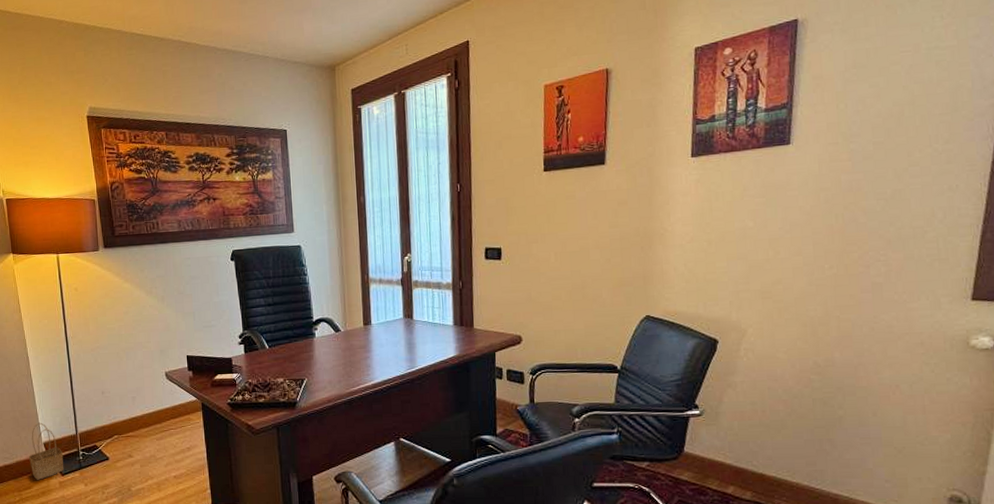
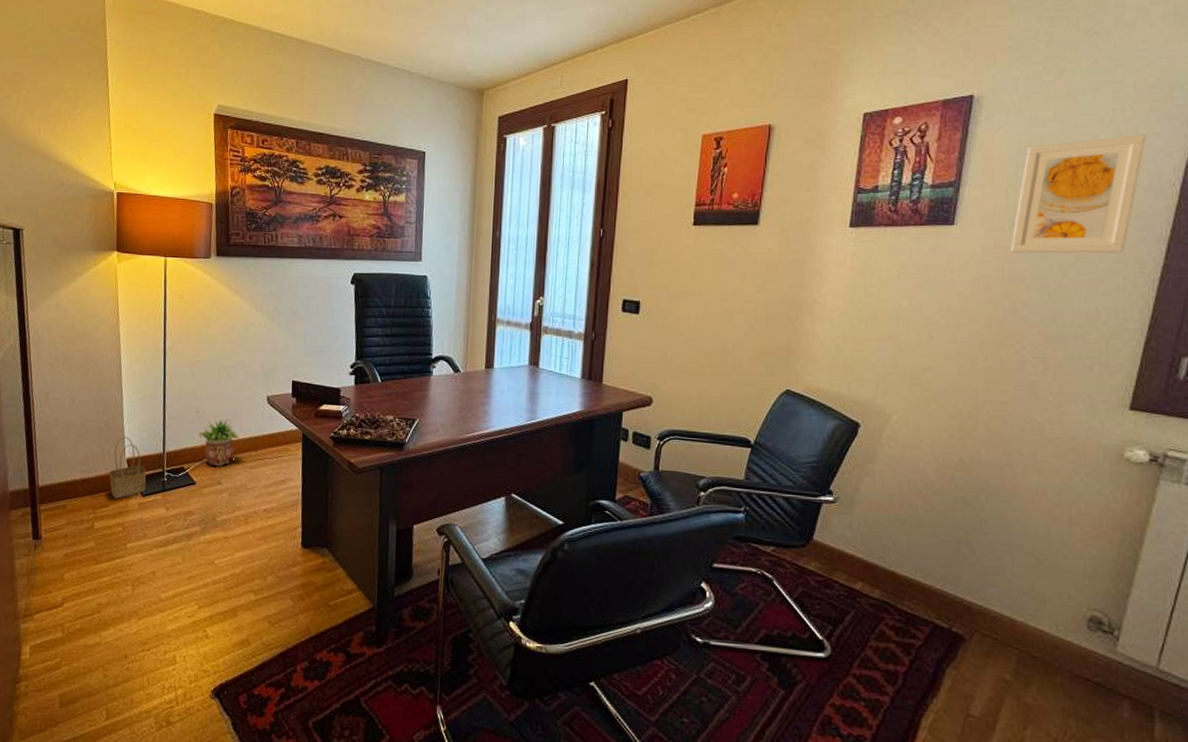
potted plant: none [106,396,144,442] -> present [198,418,239,467]
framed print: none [845,38,967,164] -> present [1010,134,1147,253]

